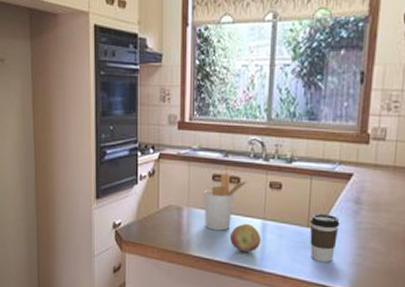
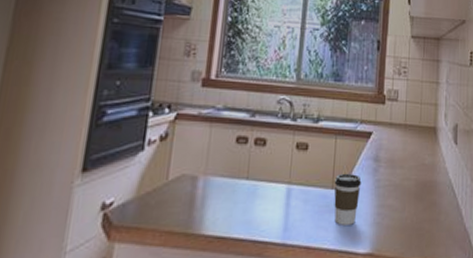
utensil holder: present [204,173,249,231] -> none [223,134,276,201]
fruit: present [230,223,262,253] -> none [251,189,286,224]

